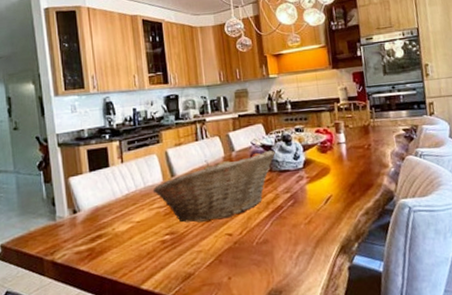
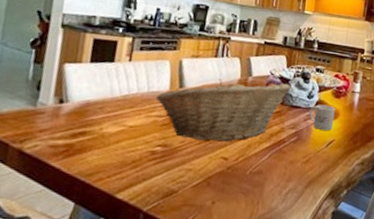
mug: none [299,162,327,188] -> present [309,104,335,131]

